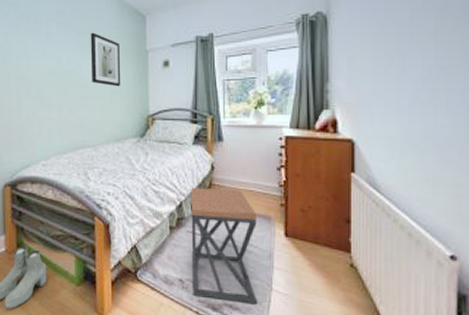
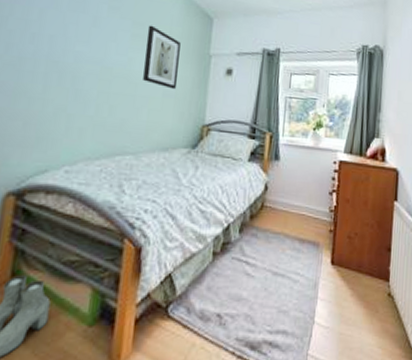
stool: present [191,188,257,305] -> none [231,209,306,340]

